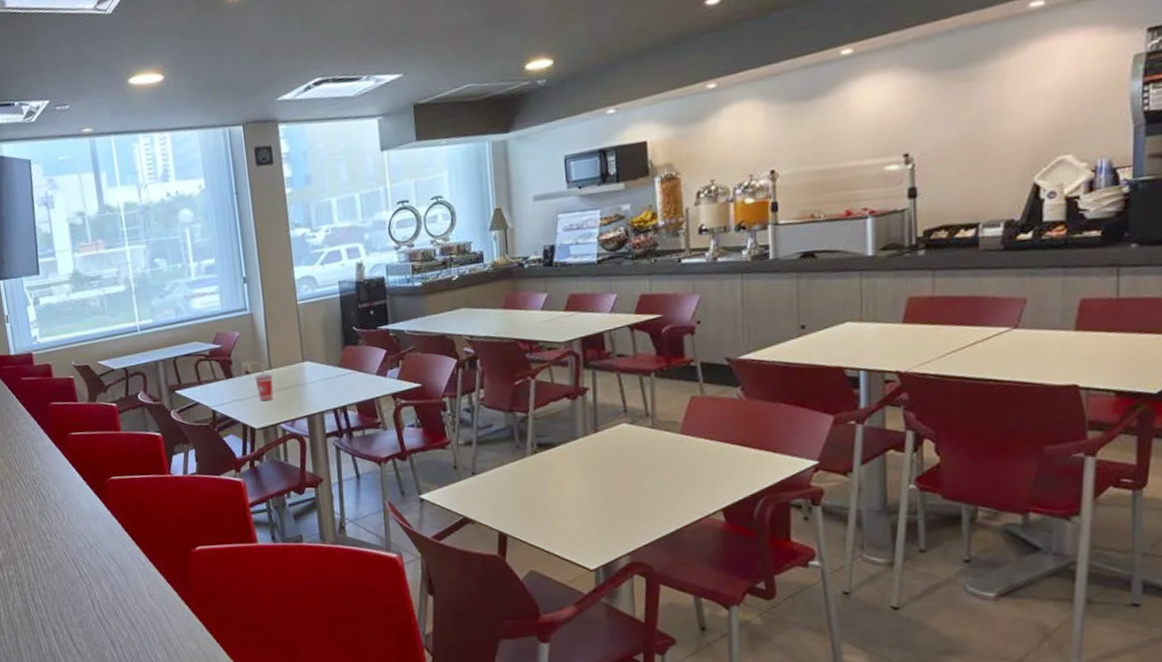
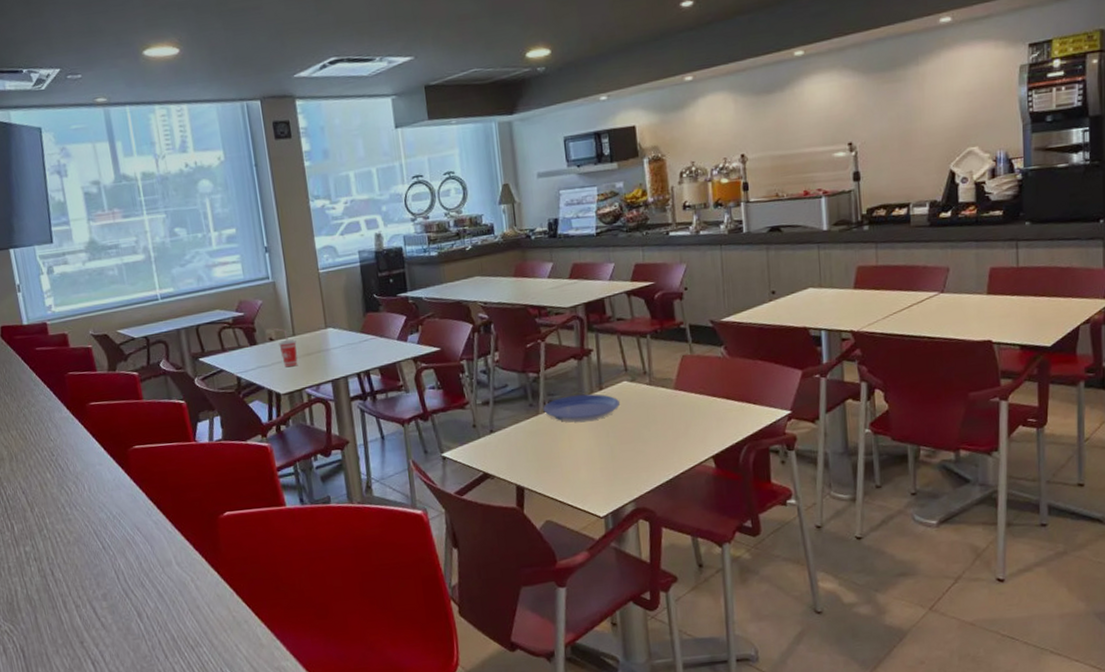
plate: none [531,436,617,467] -> present [543,393,620,422]

